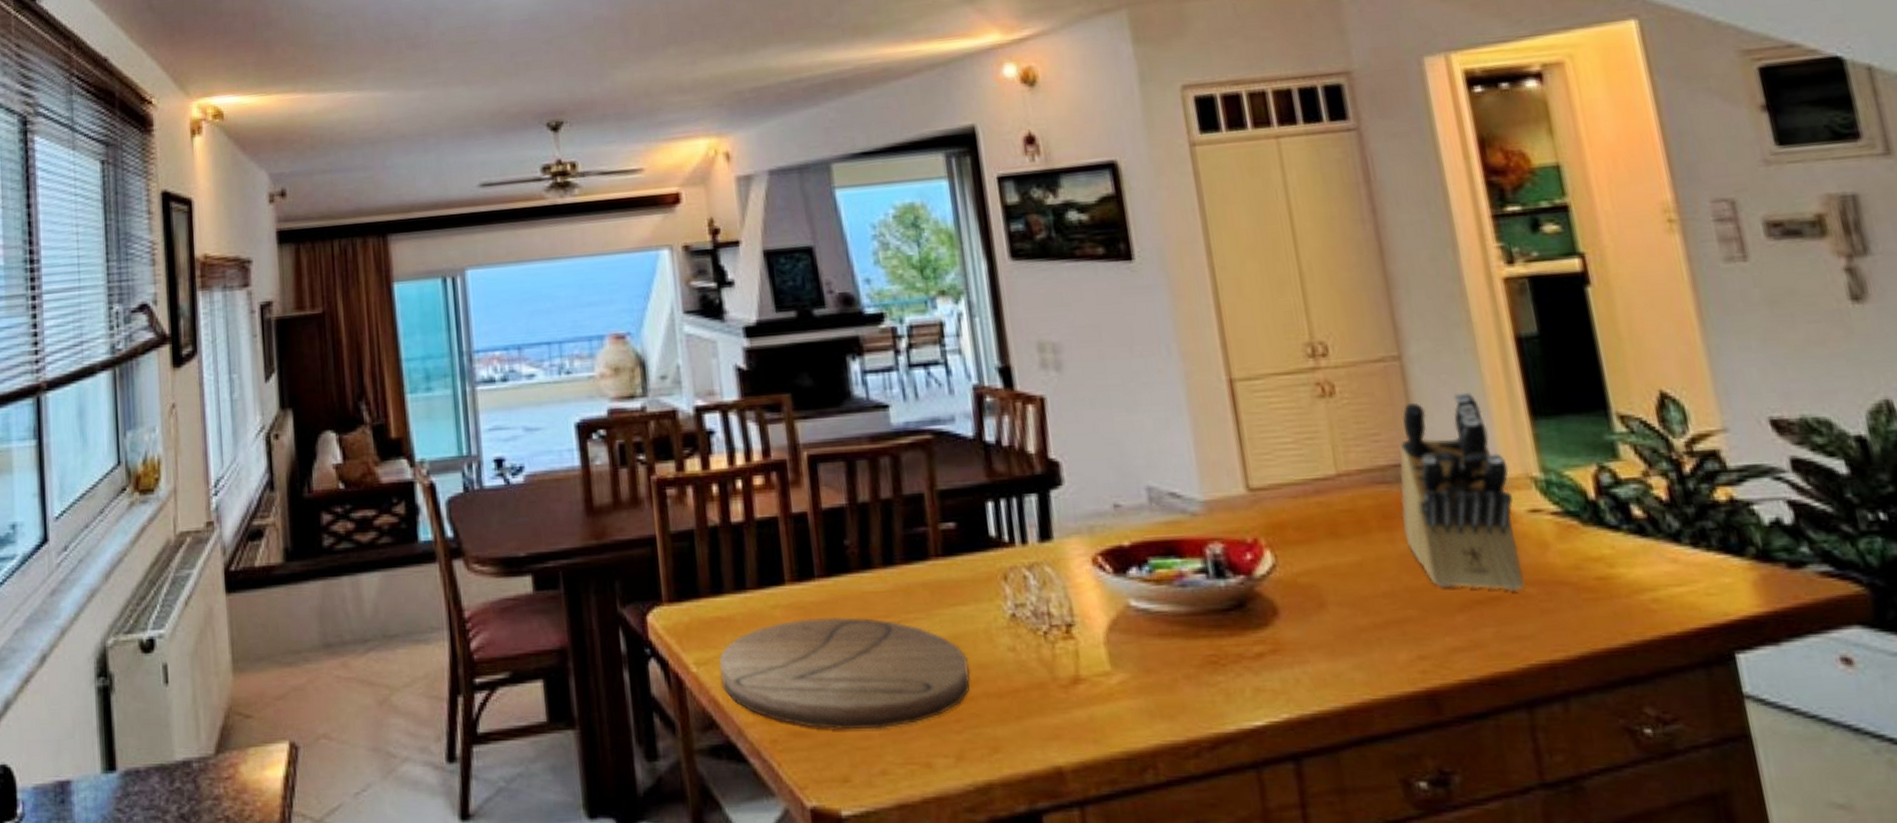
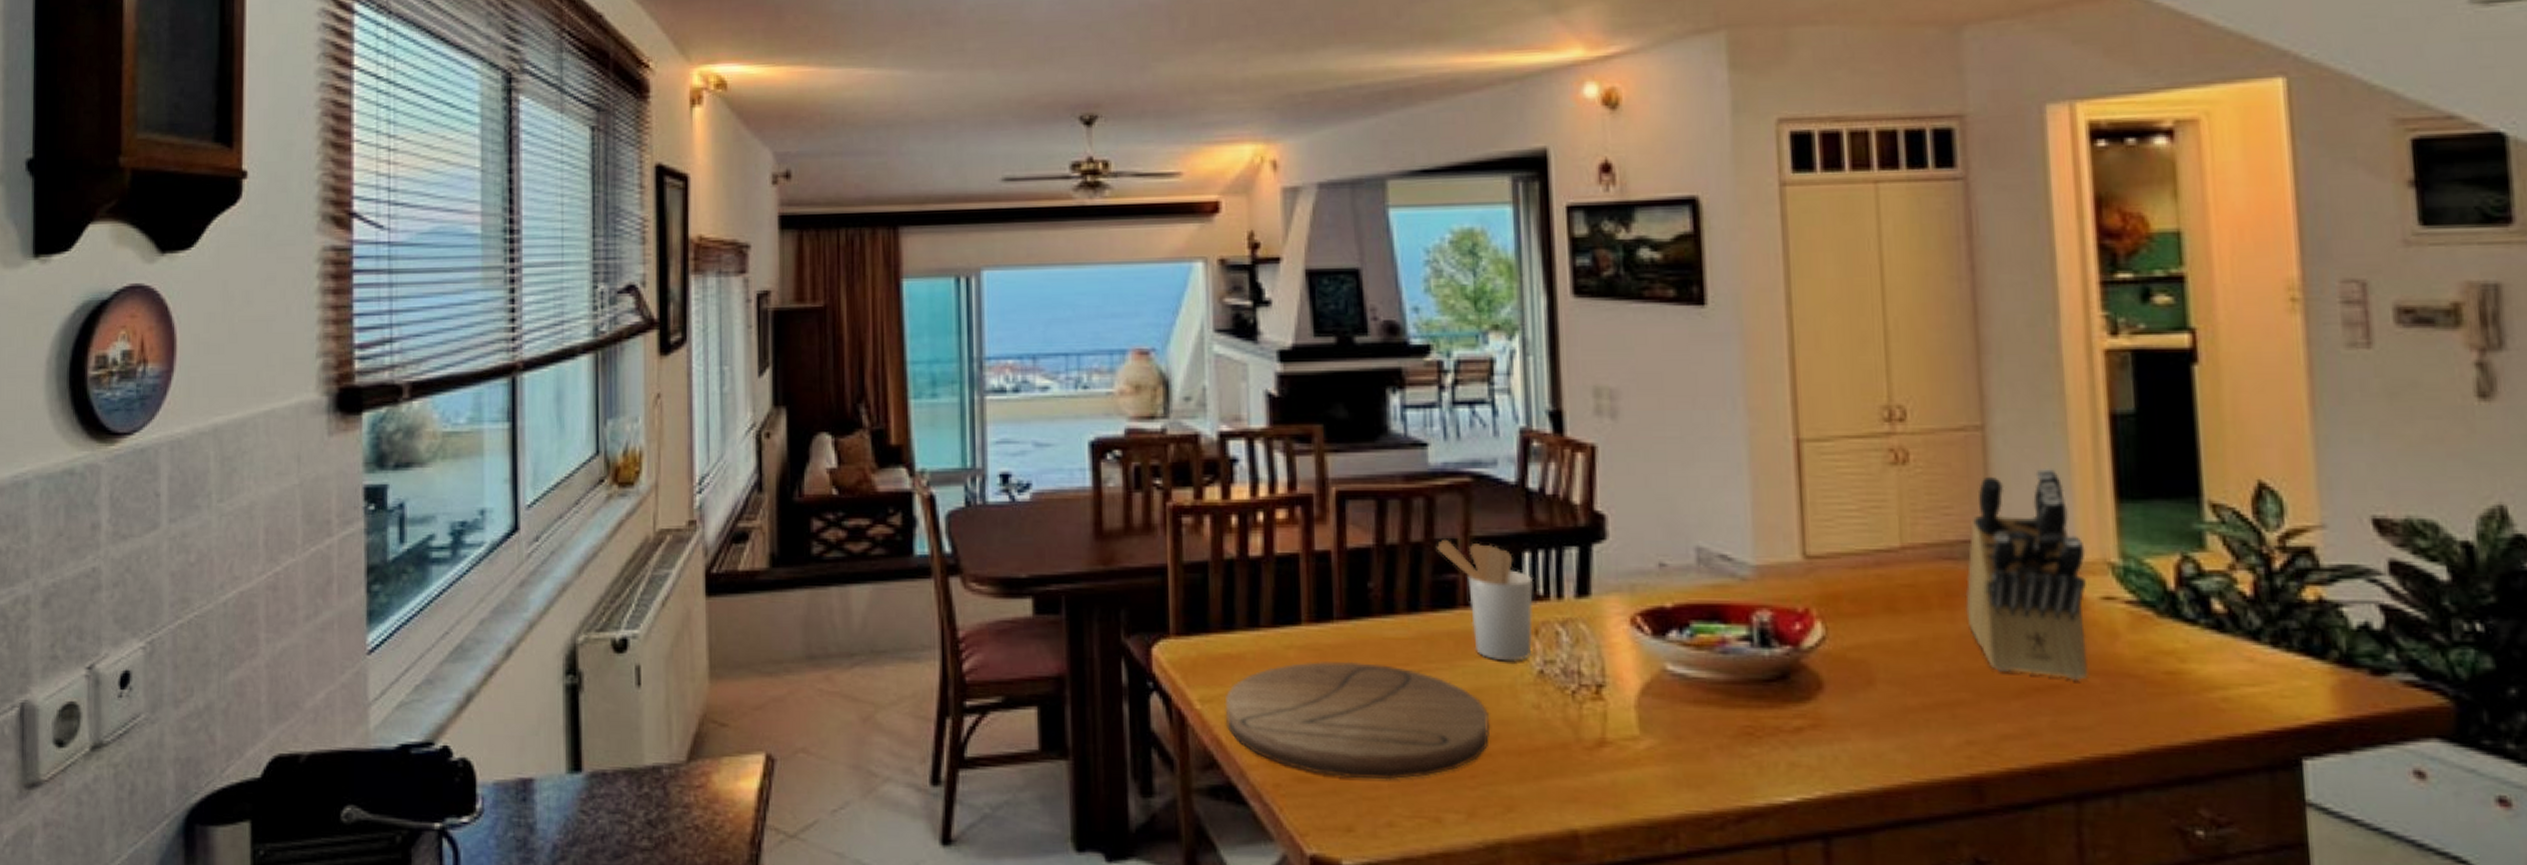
utensil holder: none [904,494,1004,607] -> present [1435,538,1534,662]

